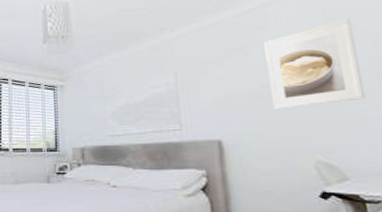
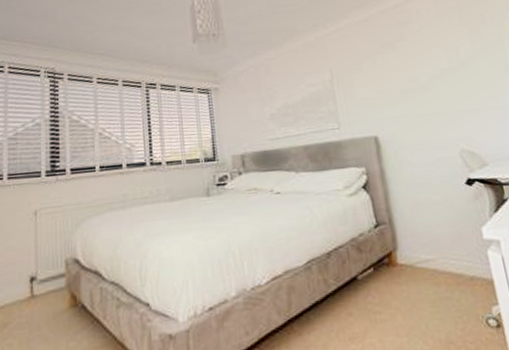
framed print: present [264,19,366,110] -> none [409,14,497,103]

